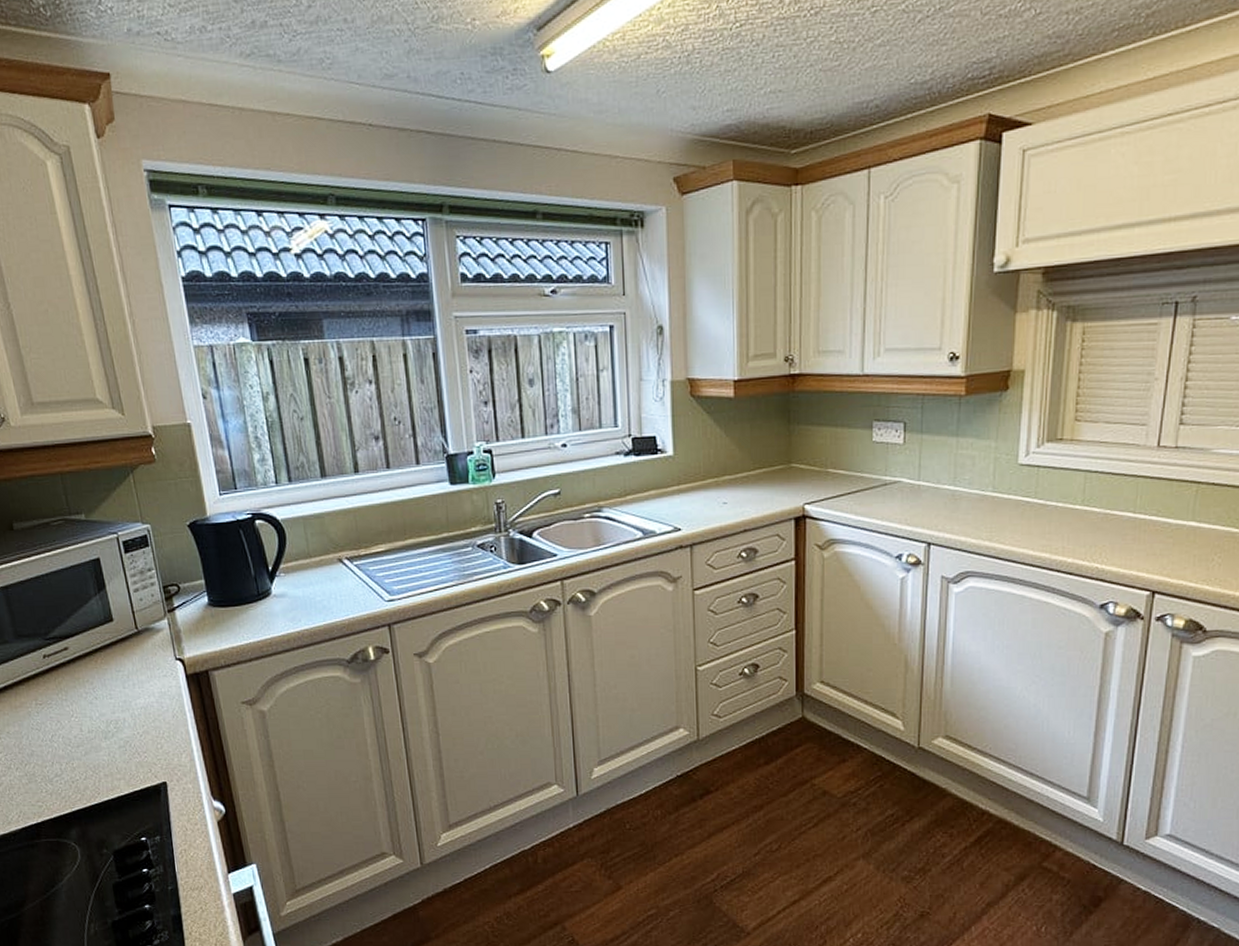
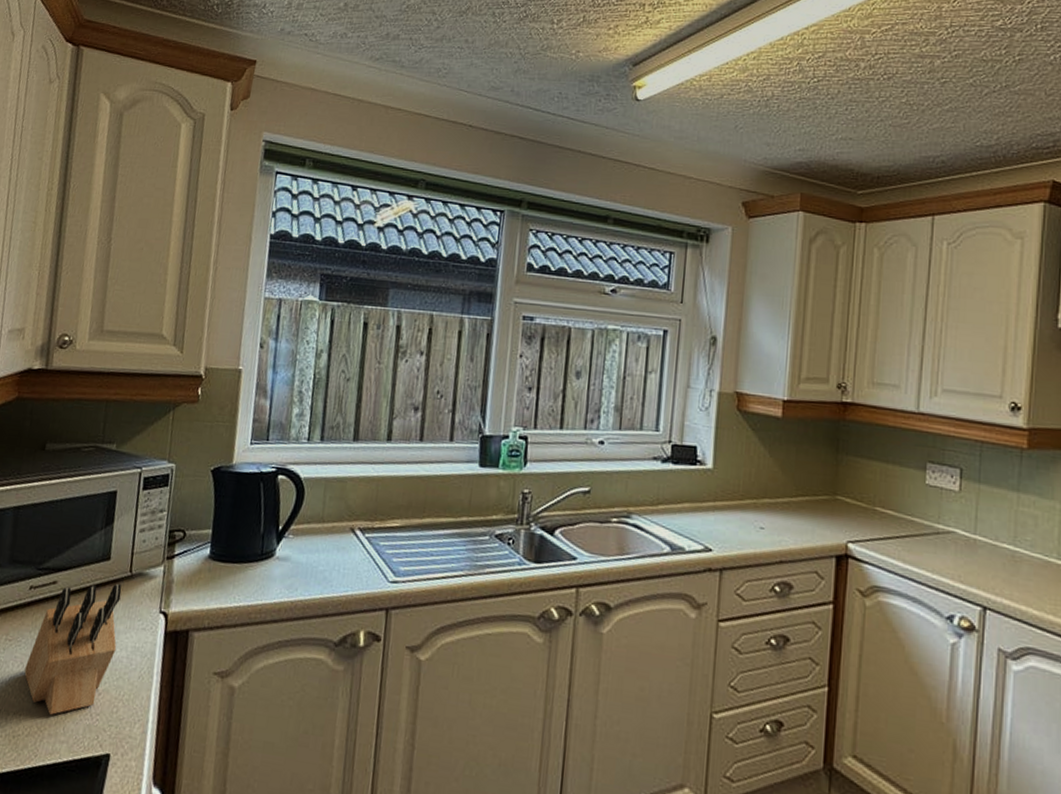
knife block: none [63,640,145,759] -> present [24,583,122,715]

